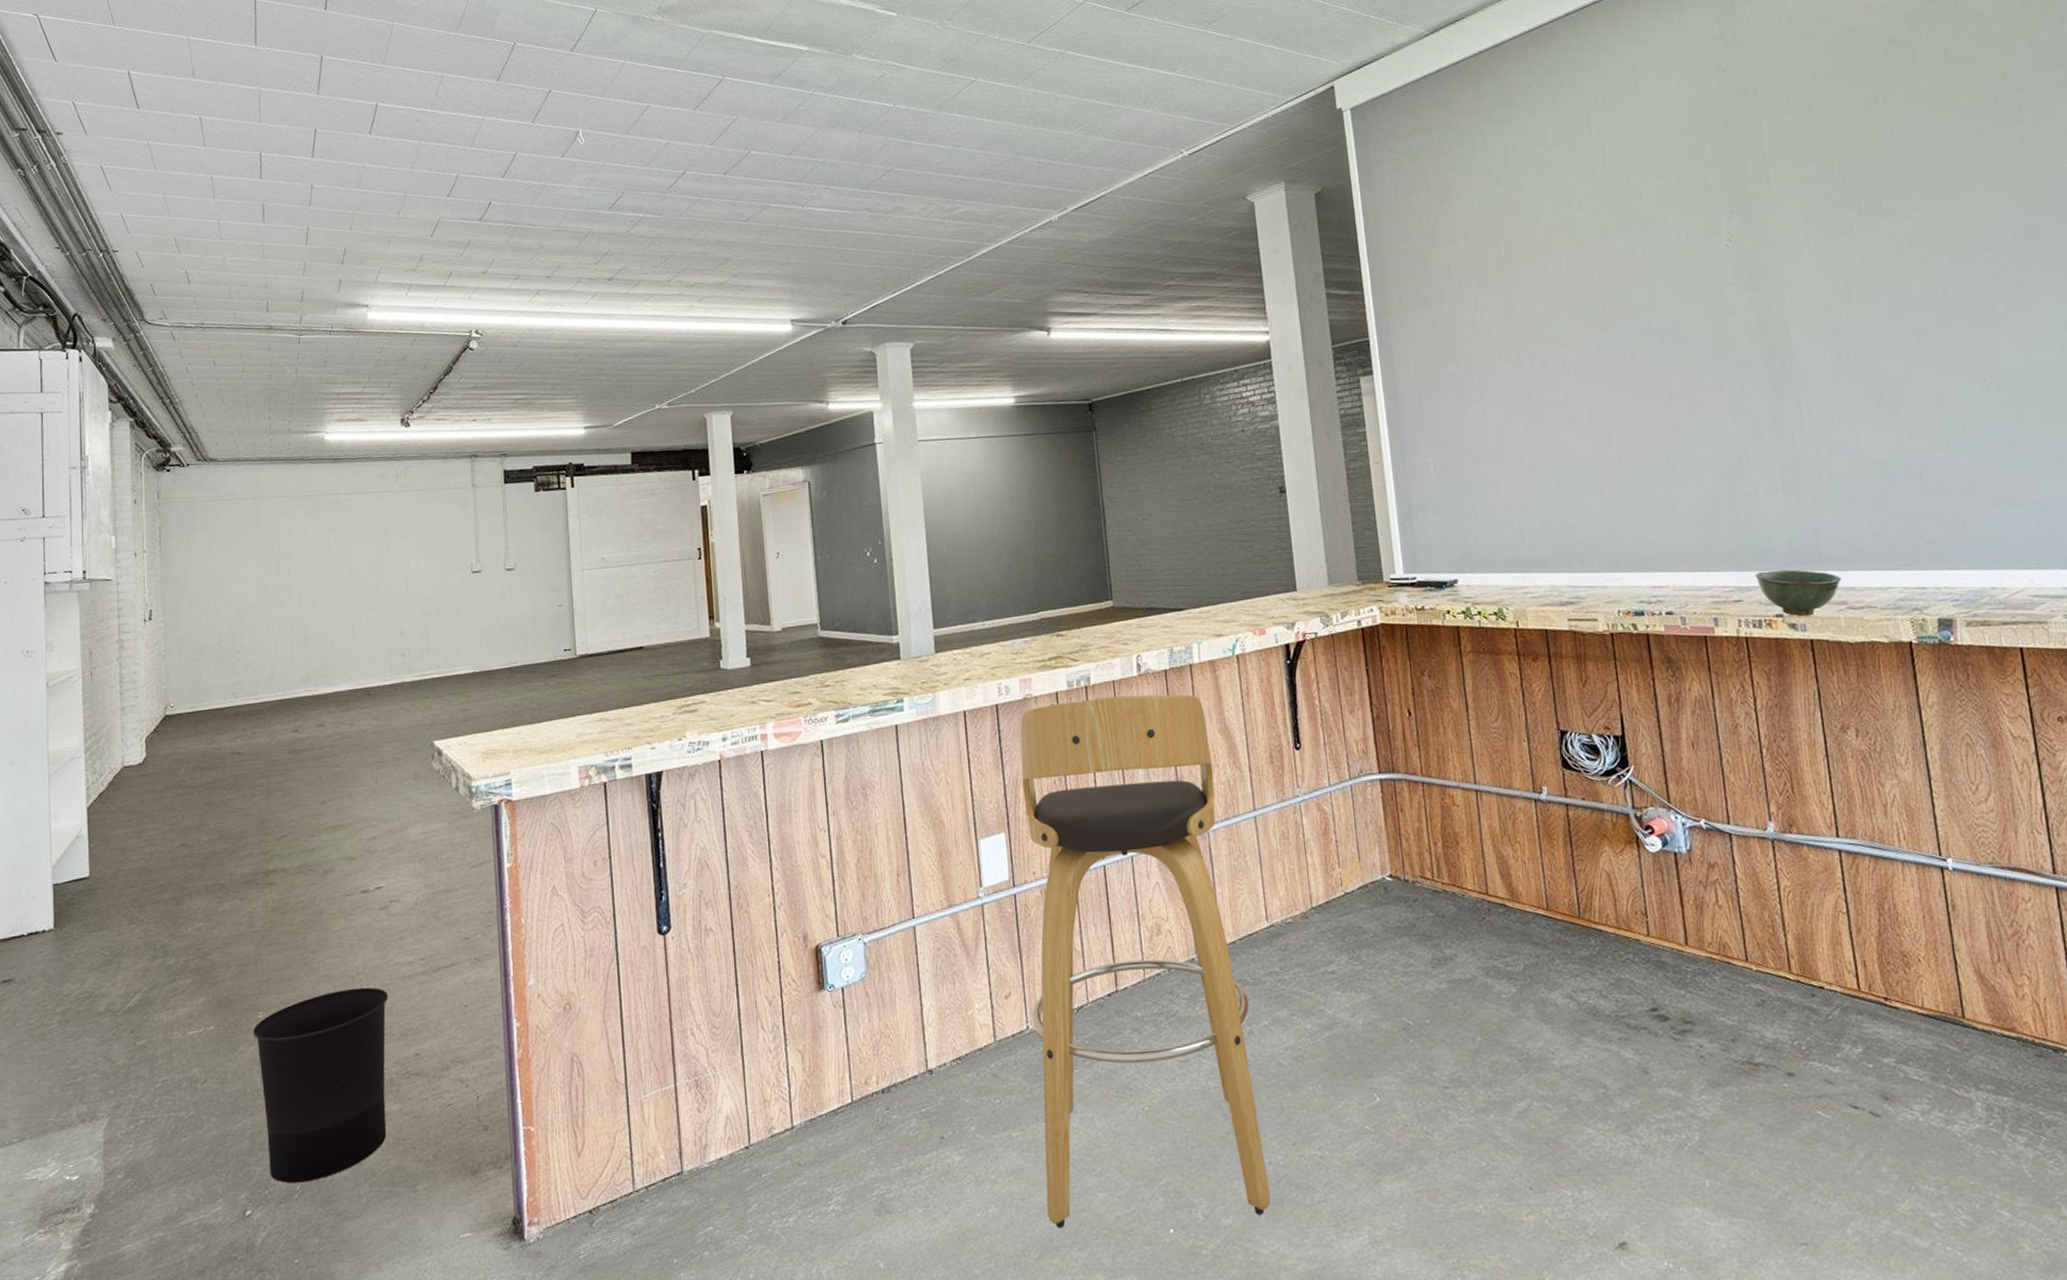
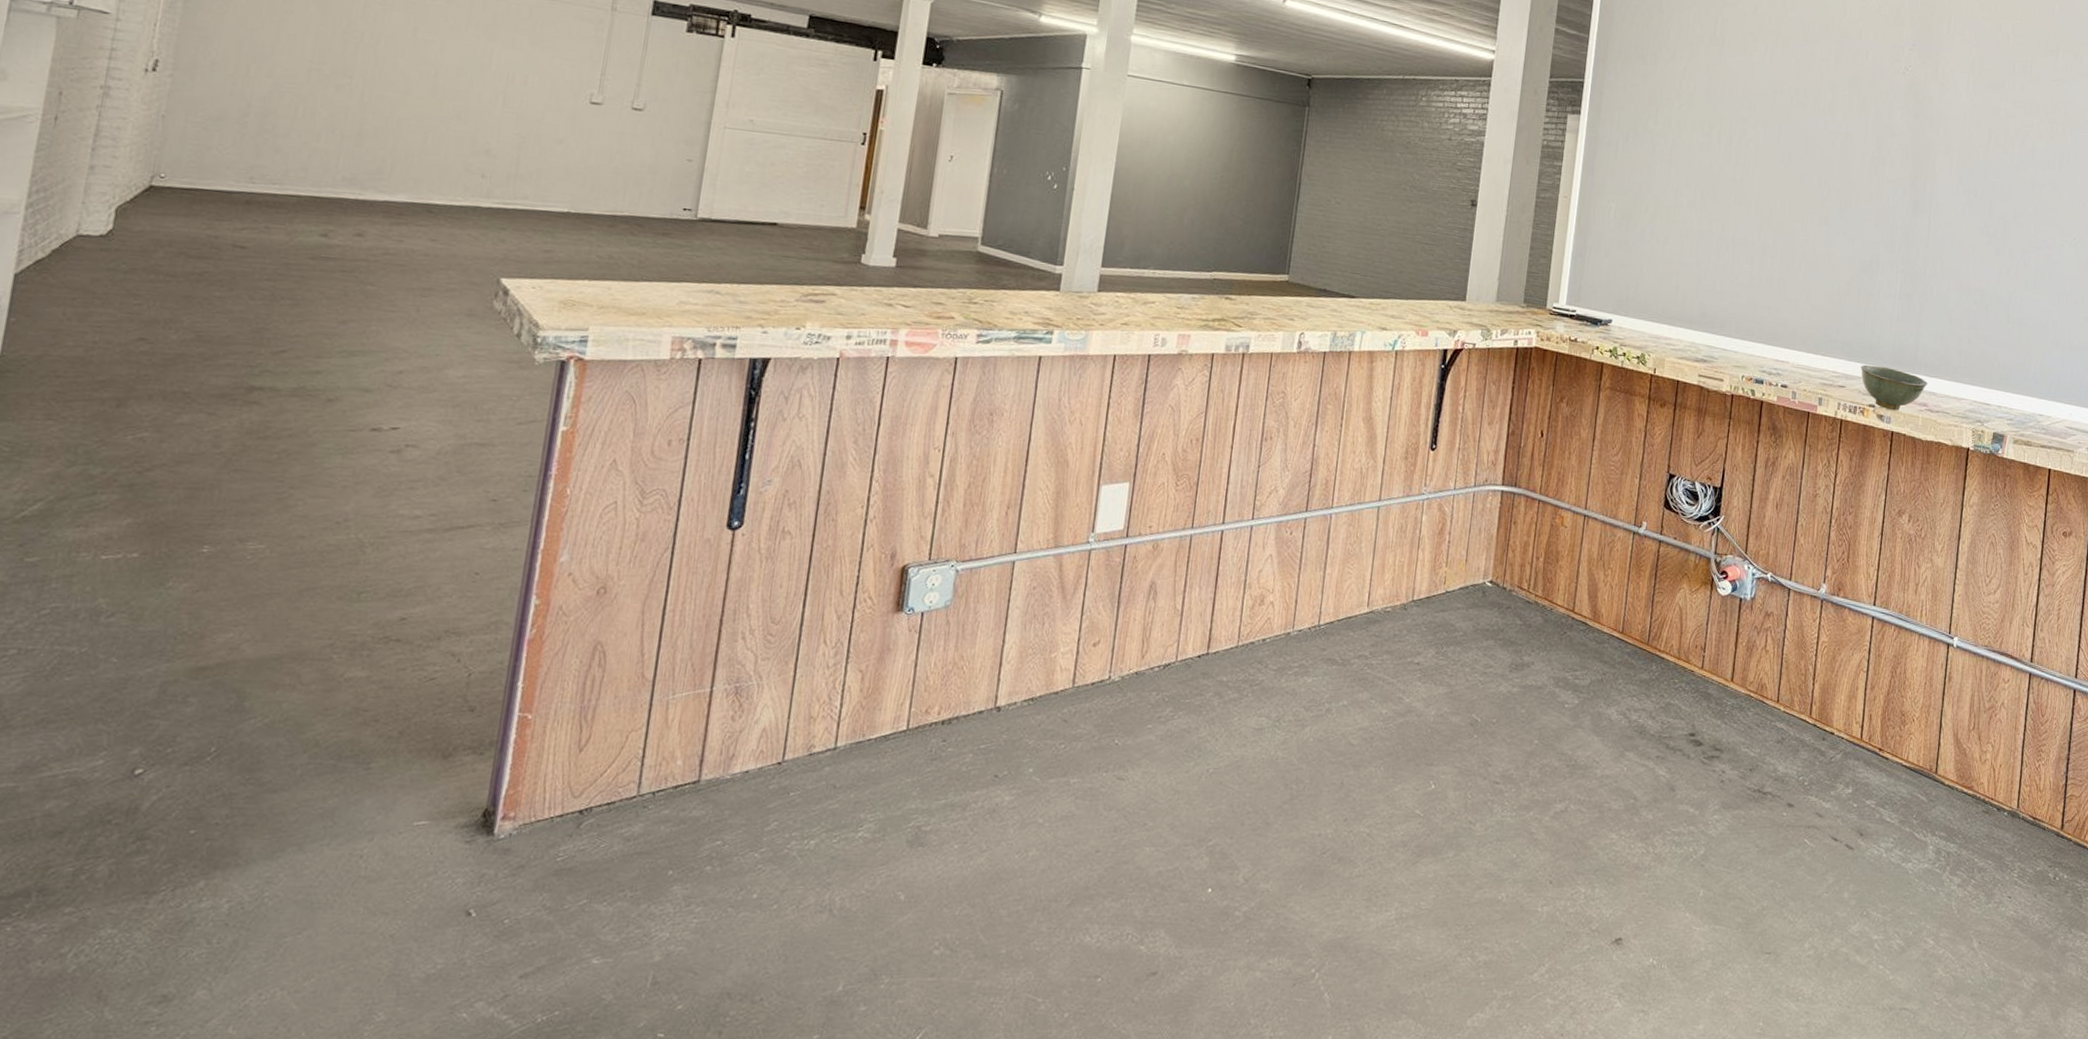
waste bin: present [253,987,389,1184] -> none [178,534,381,745]
bar stool: present [1020,694,1271,1229] -> none [1088,364,1354,883]

